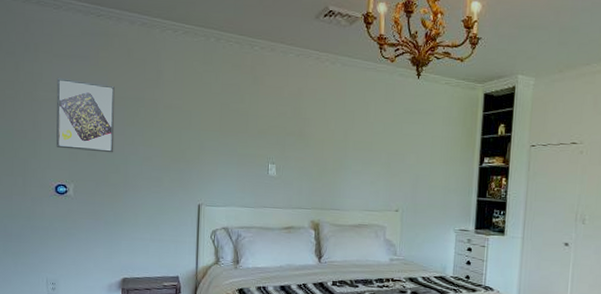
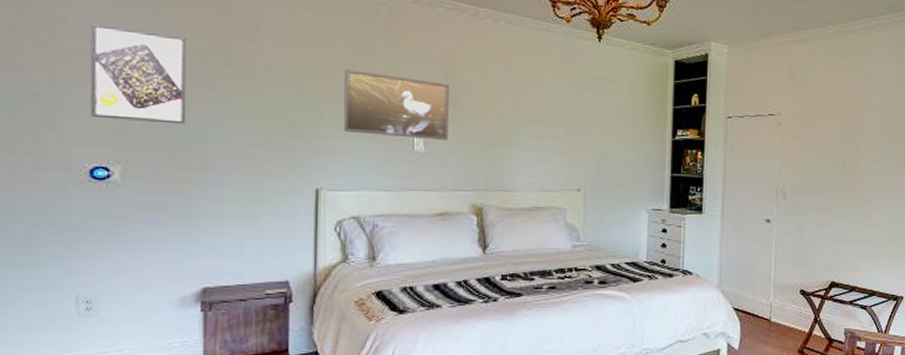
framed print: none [218,108,296,166] -> present [343,69,449,140]

